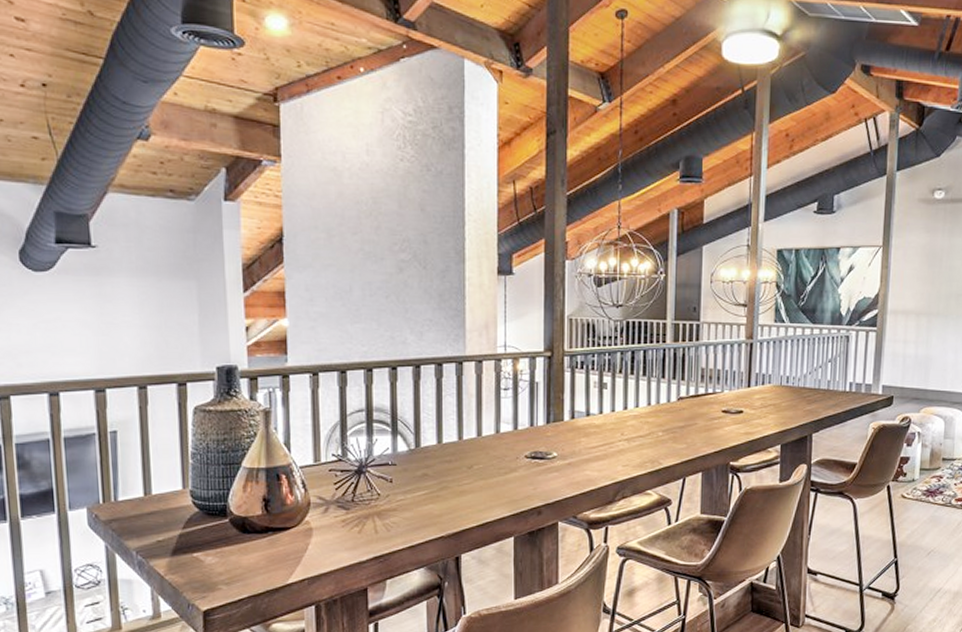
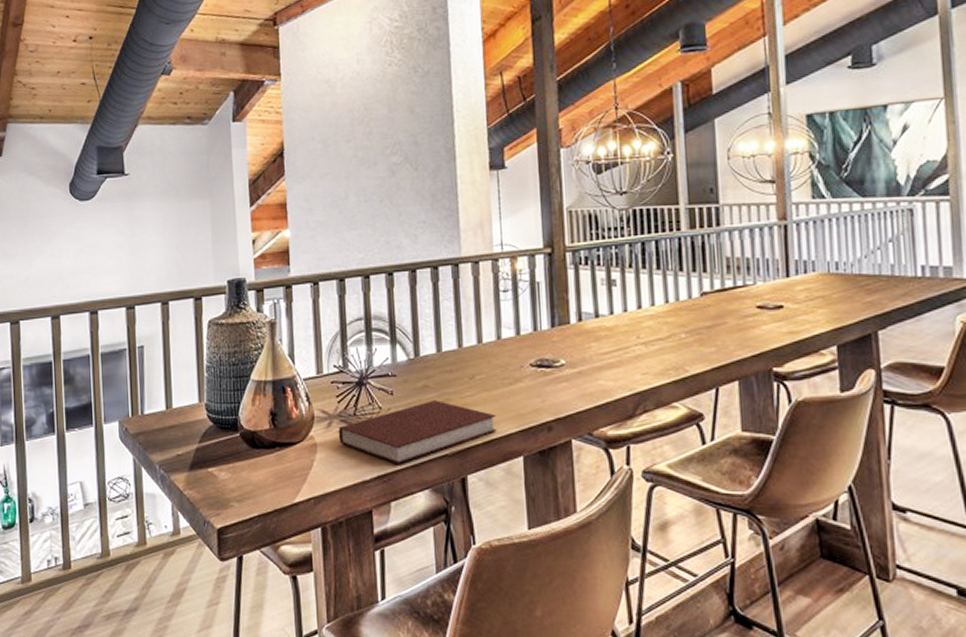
notebook: none [335,488,491,546] -> present [338,400,497,464]

